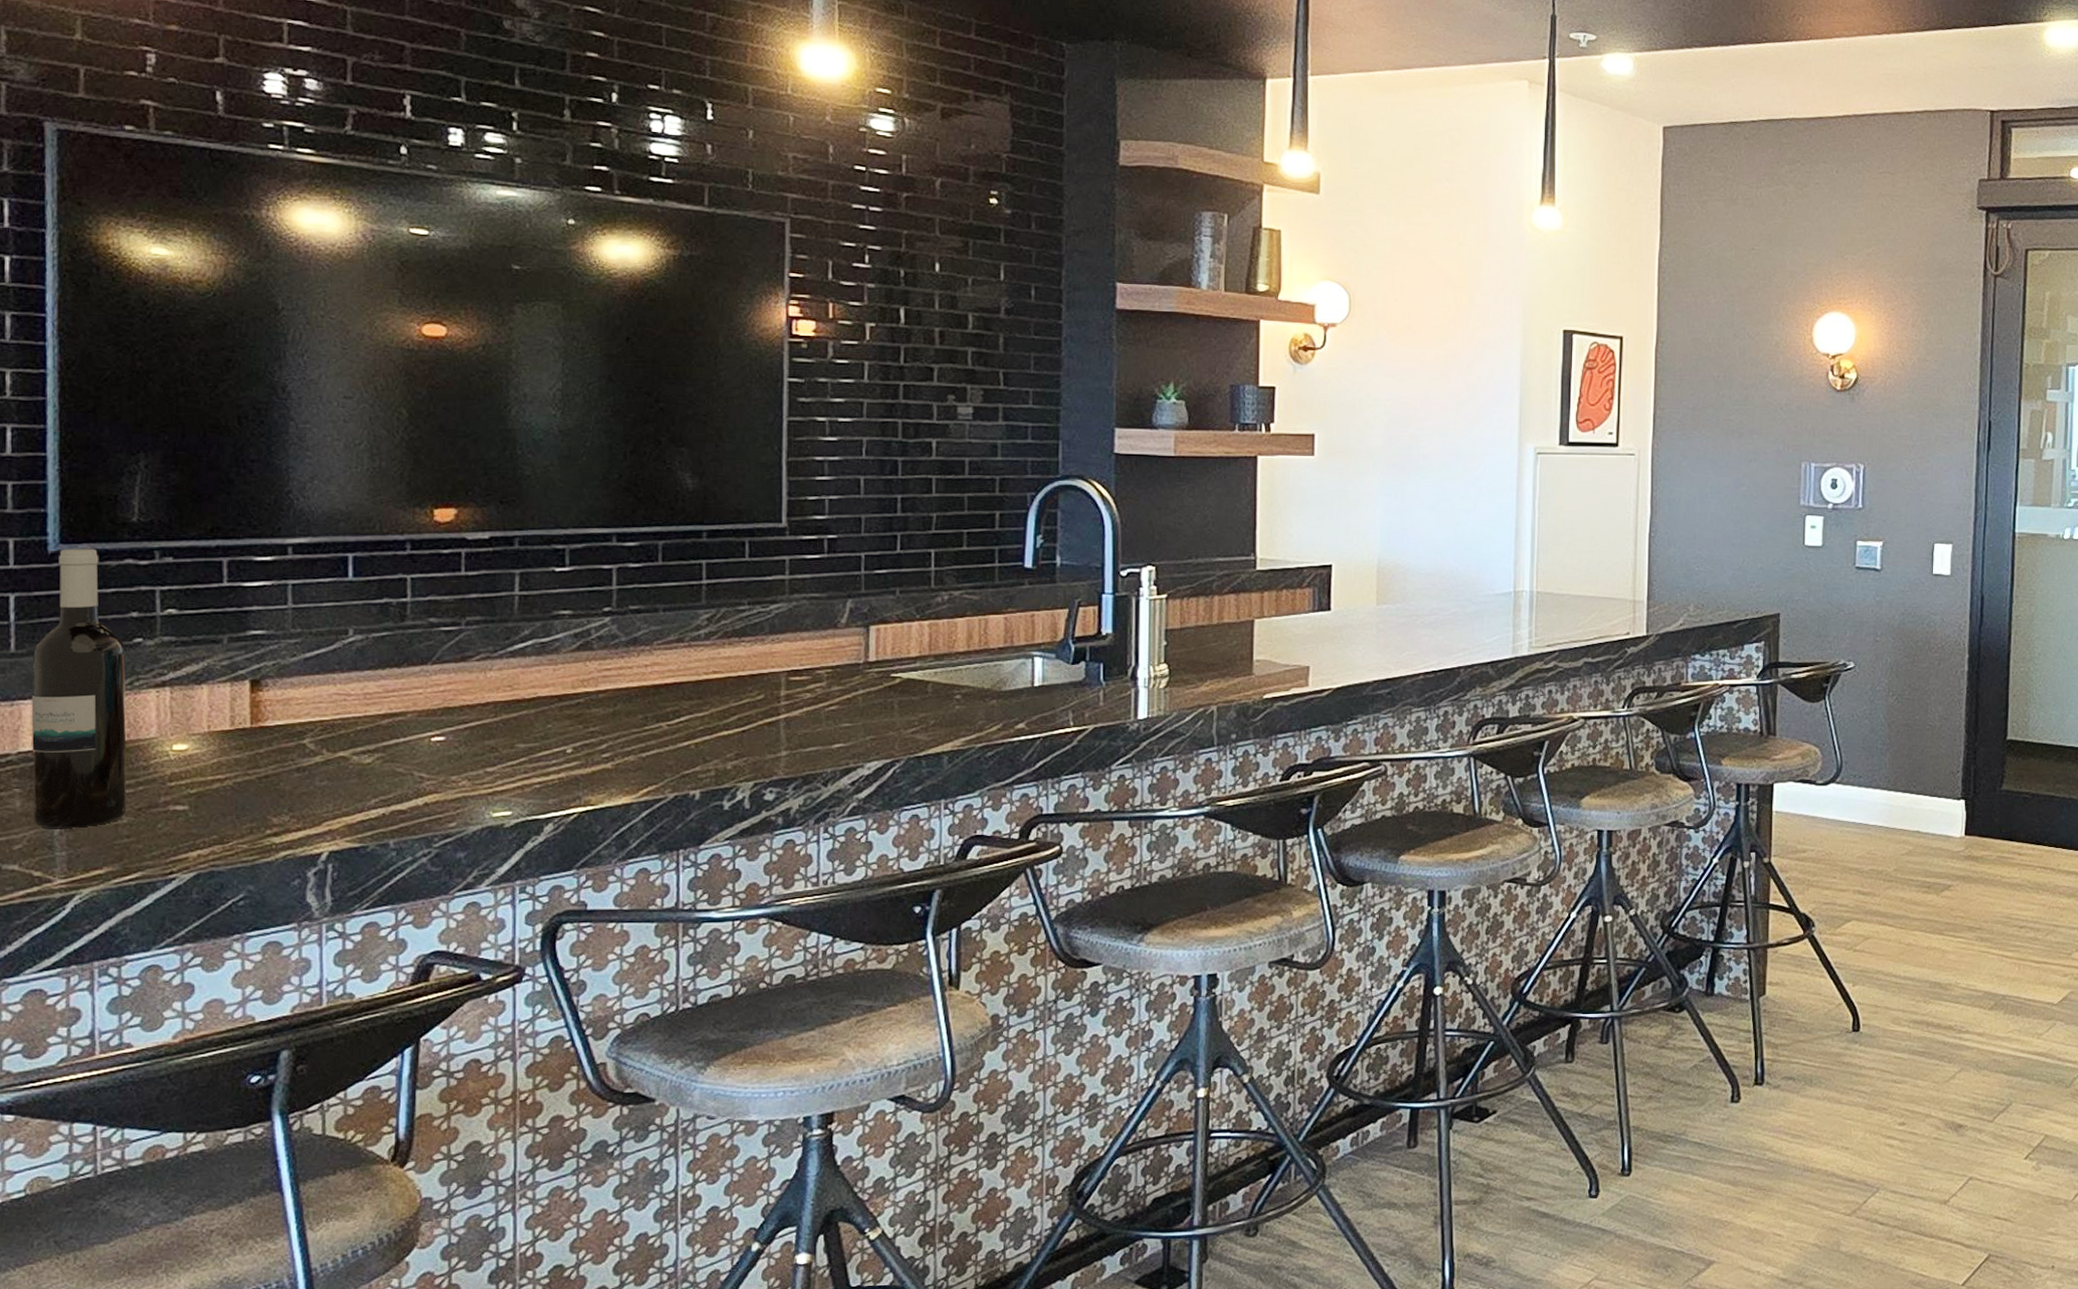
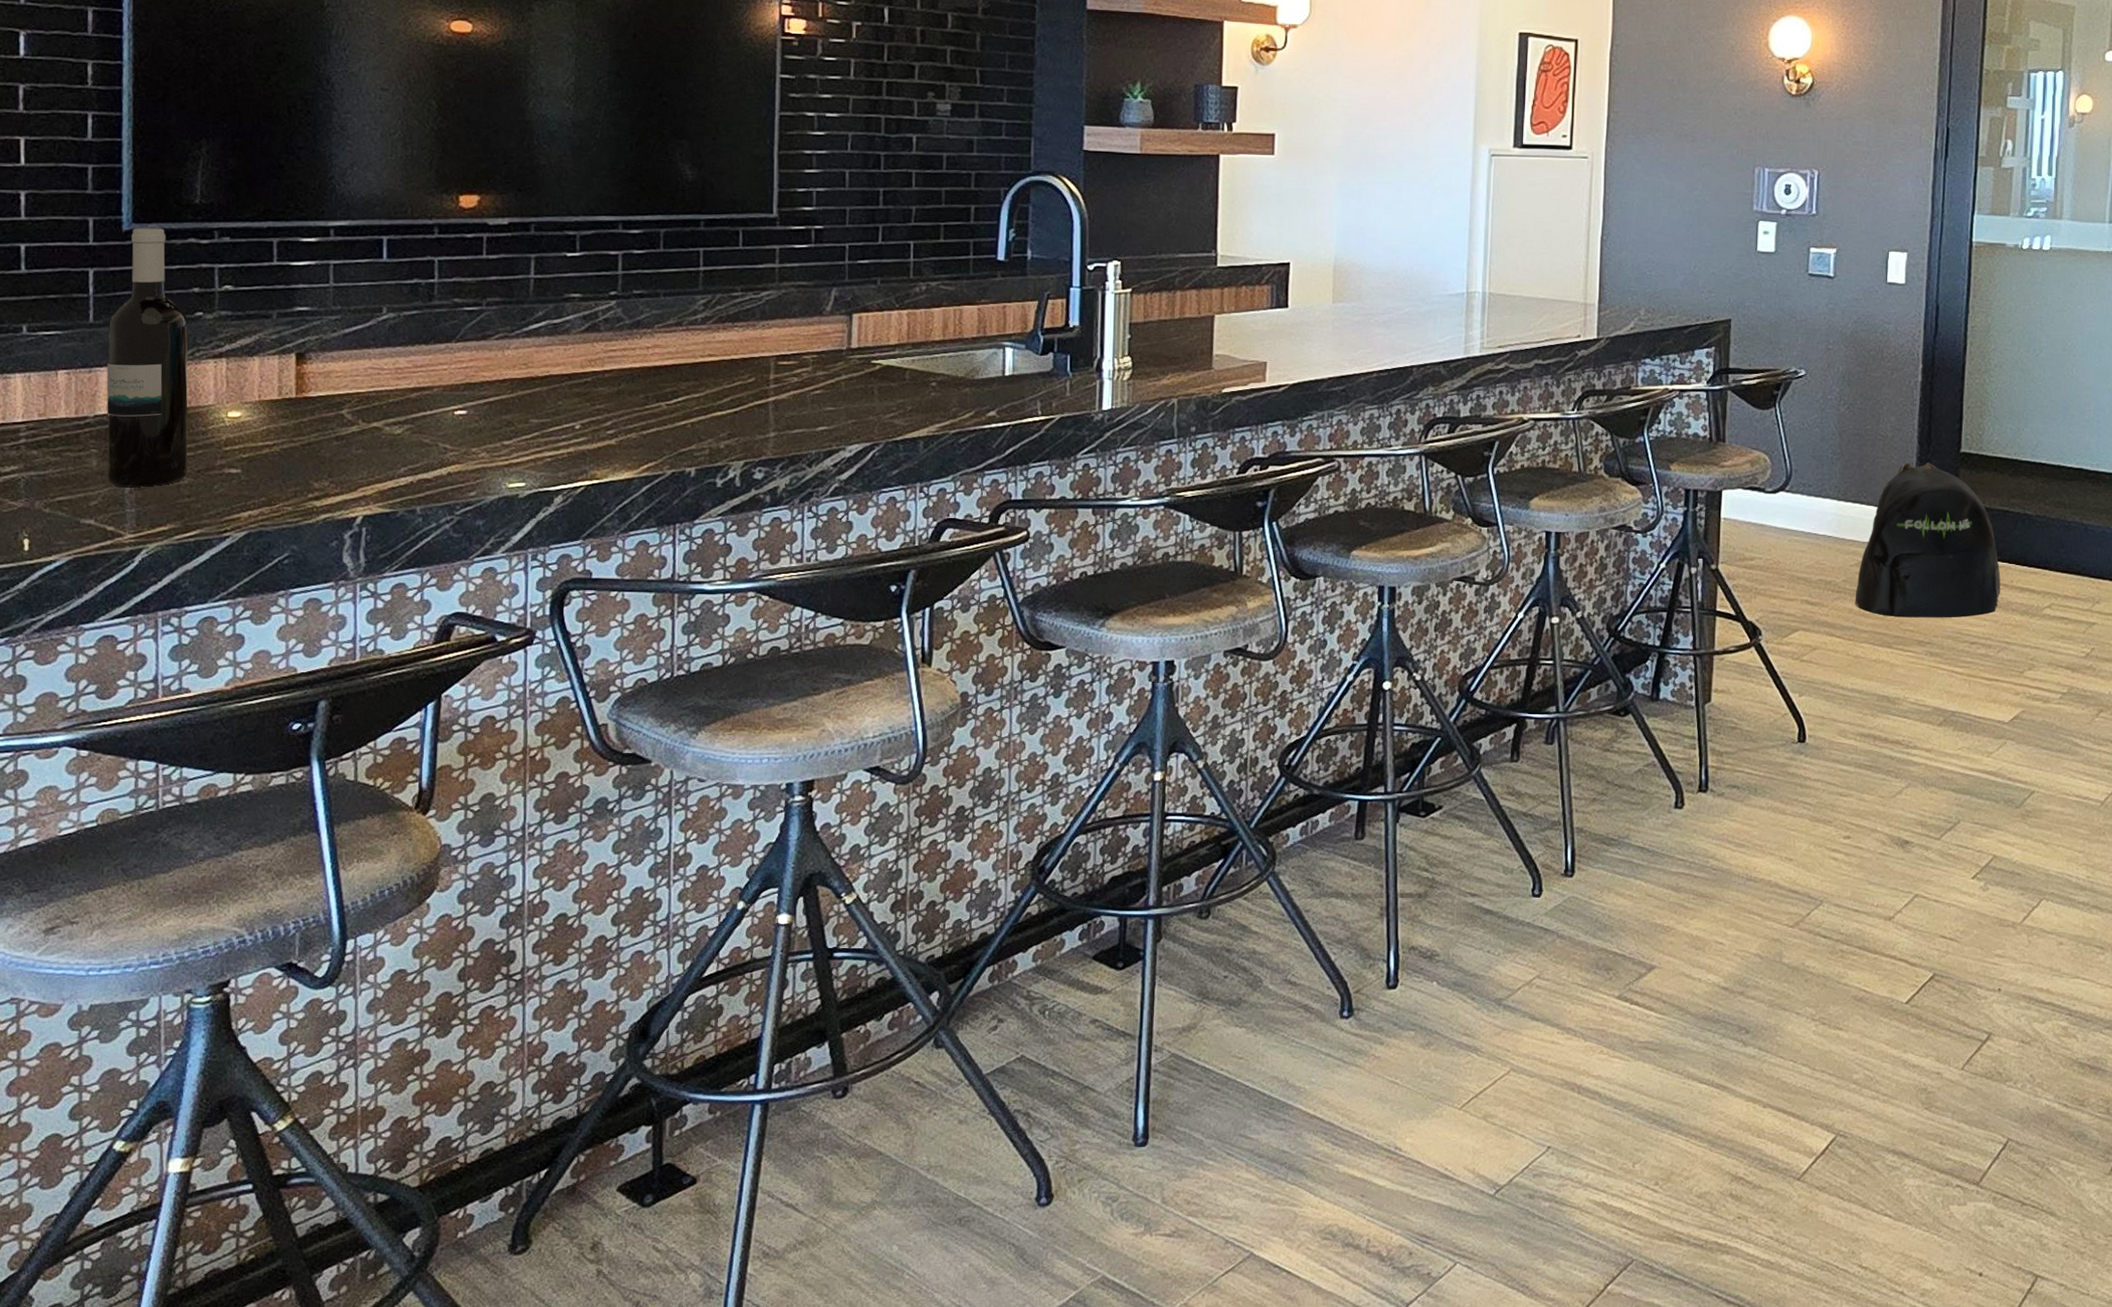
backpack: none [1906,751,2048,904] -> present [1855,463,2001,618]

